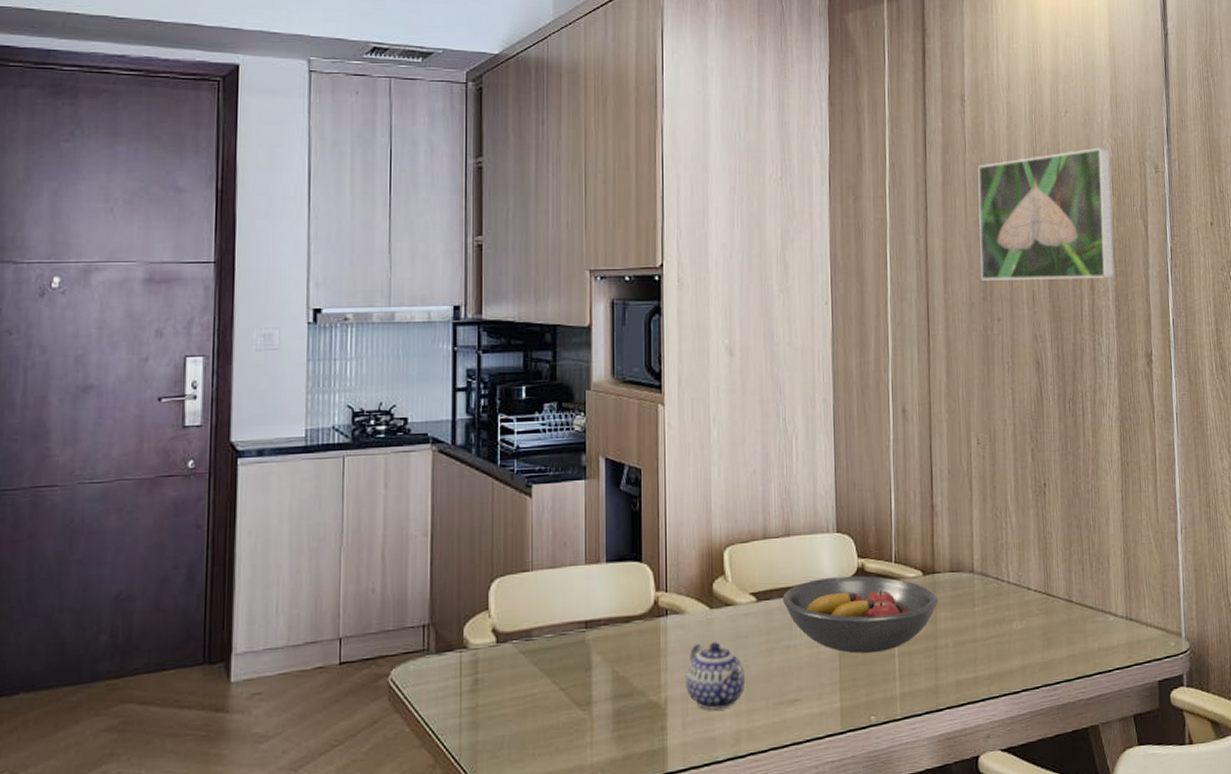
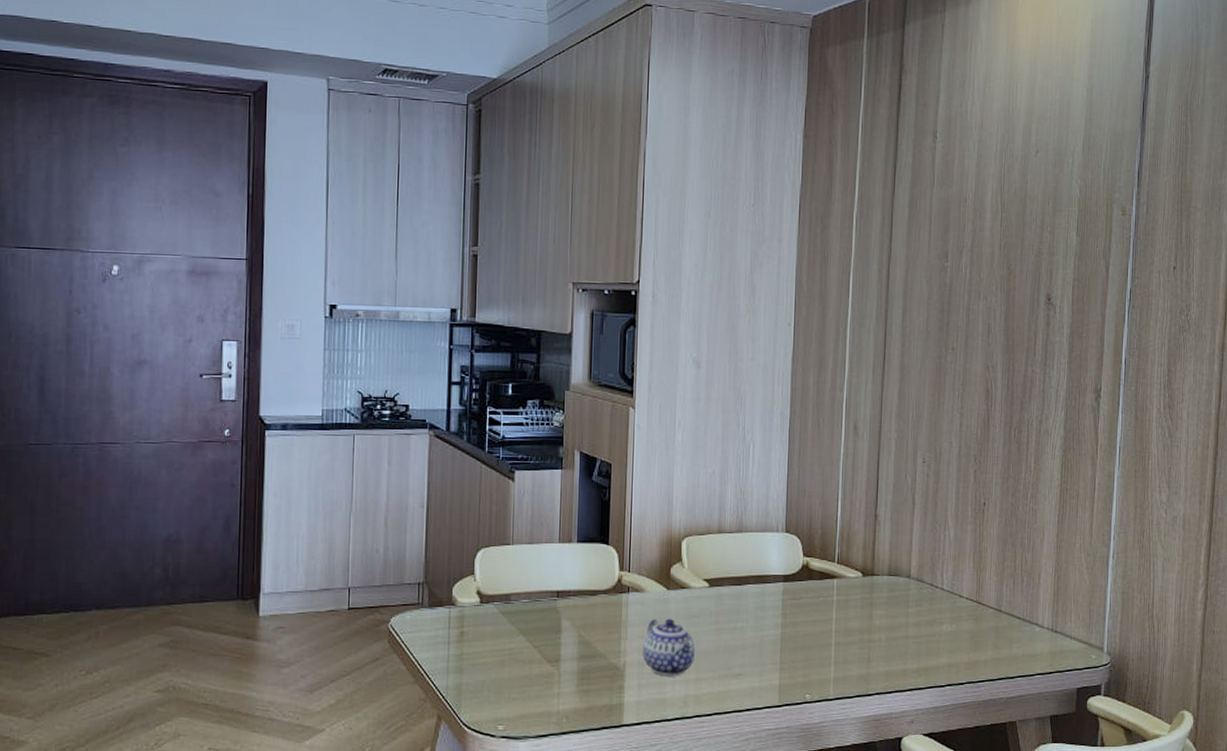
fruit bowl: present [782,575,939,654] -> none [732,571,875,641]
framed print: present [978,147,1115,281] -> none [938,188,1079,316]

